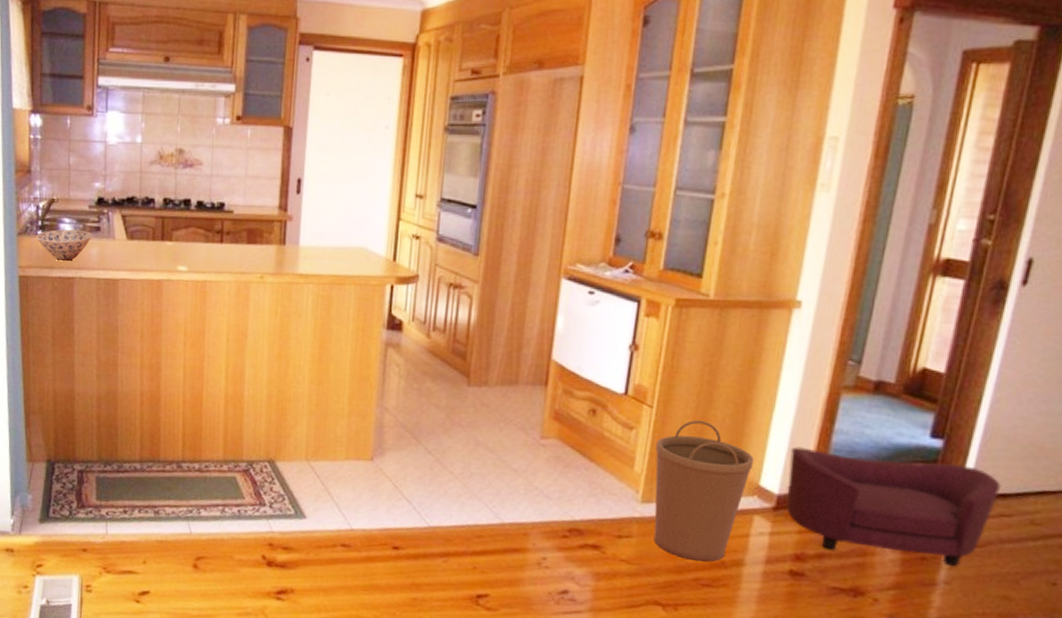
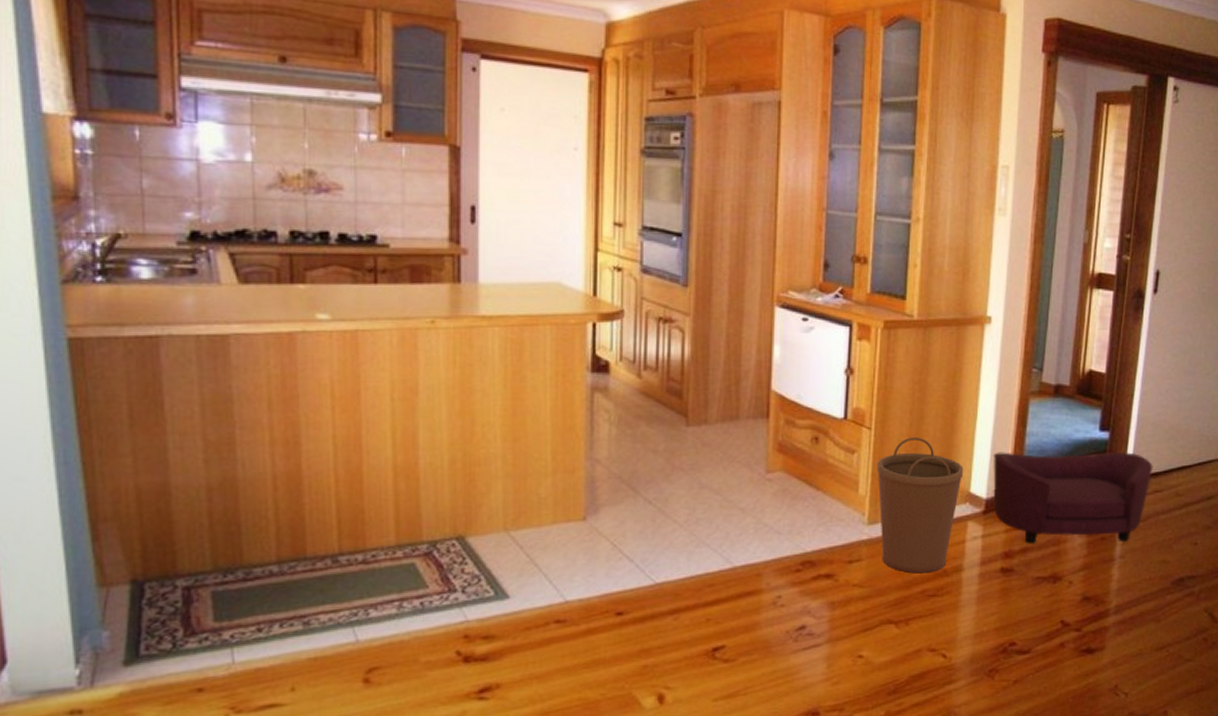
bowl: present [36,229,93,262] -> none [94,273,186,316]

